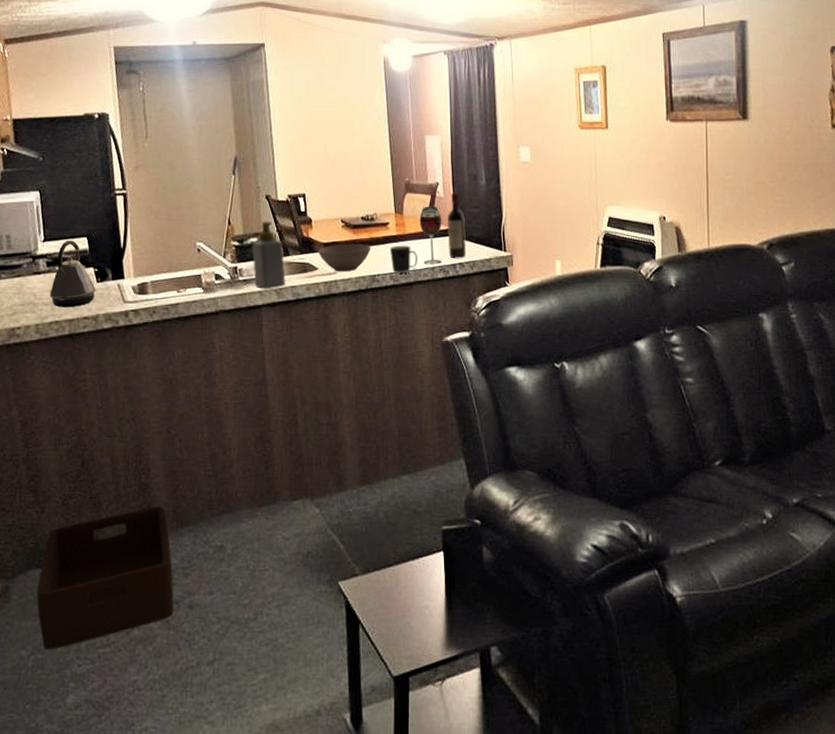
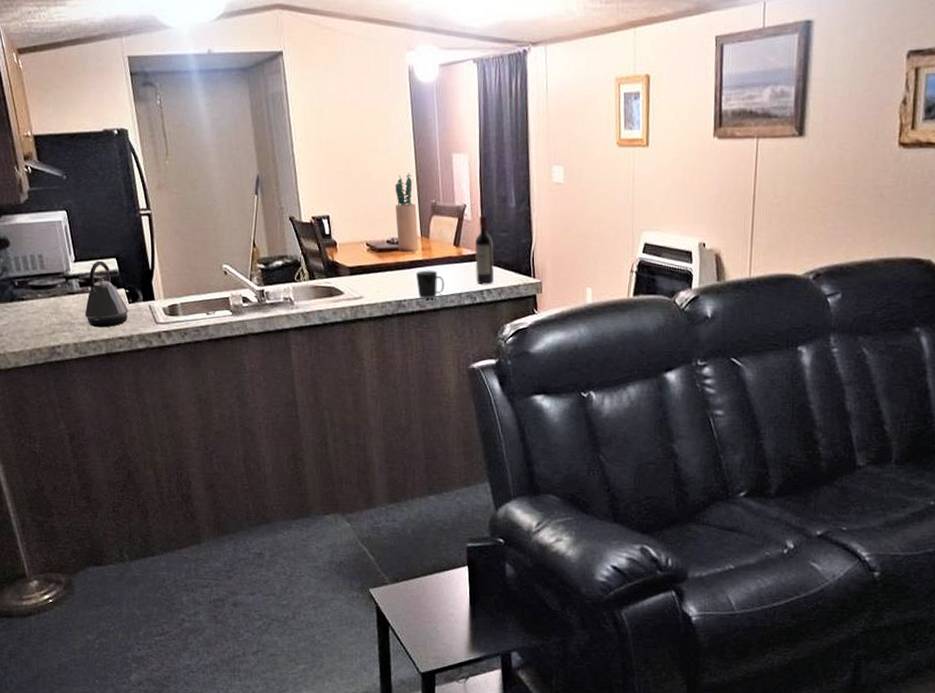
basket: present [36,506,174,650] -> none [97,515,220,636]
soap bottle: present [251,221,286,290] -> none [277,243,312,314]
bowl: present [318,244,371,272] -> none [344,268,397,297]
vase: none [369,153,392,228] -> present [395,173,418,252]
wineglass: present [419,206,442,265] -> none [446,229,470,291]

